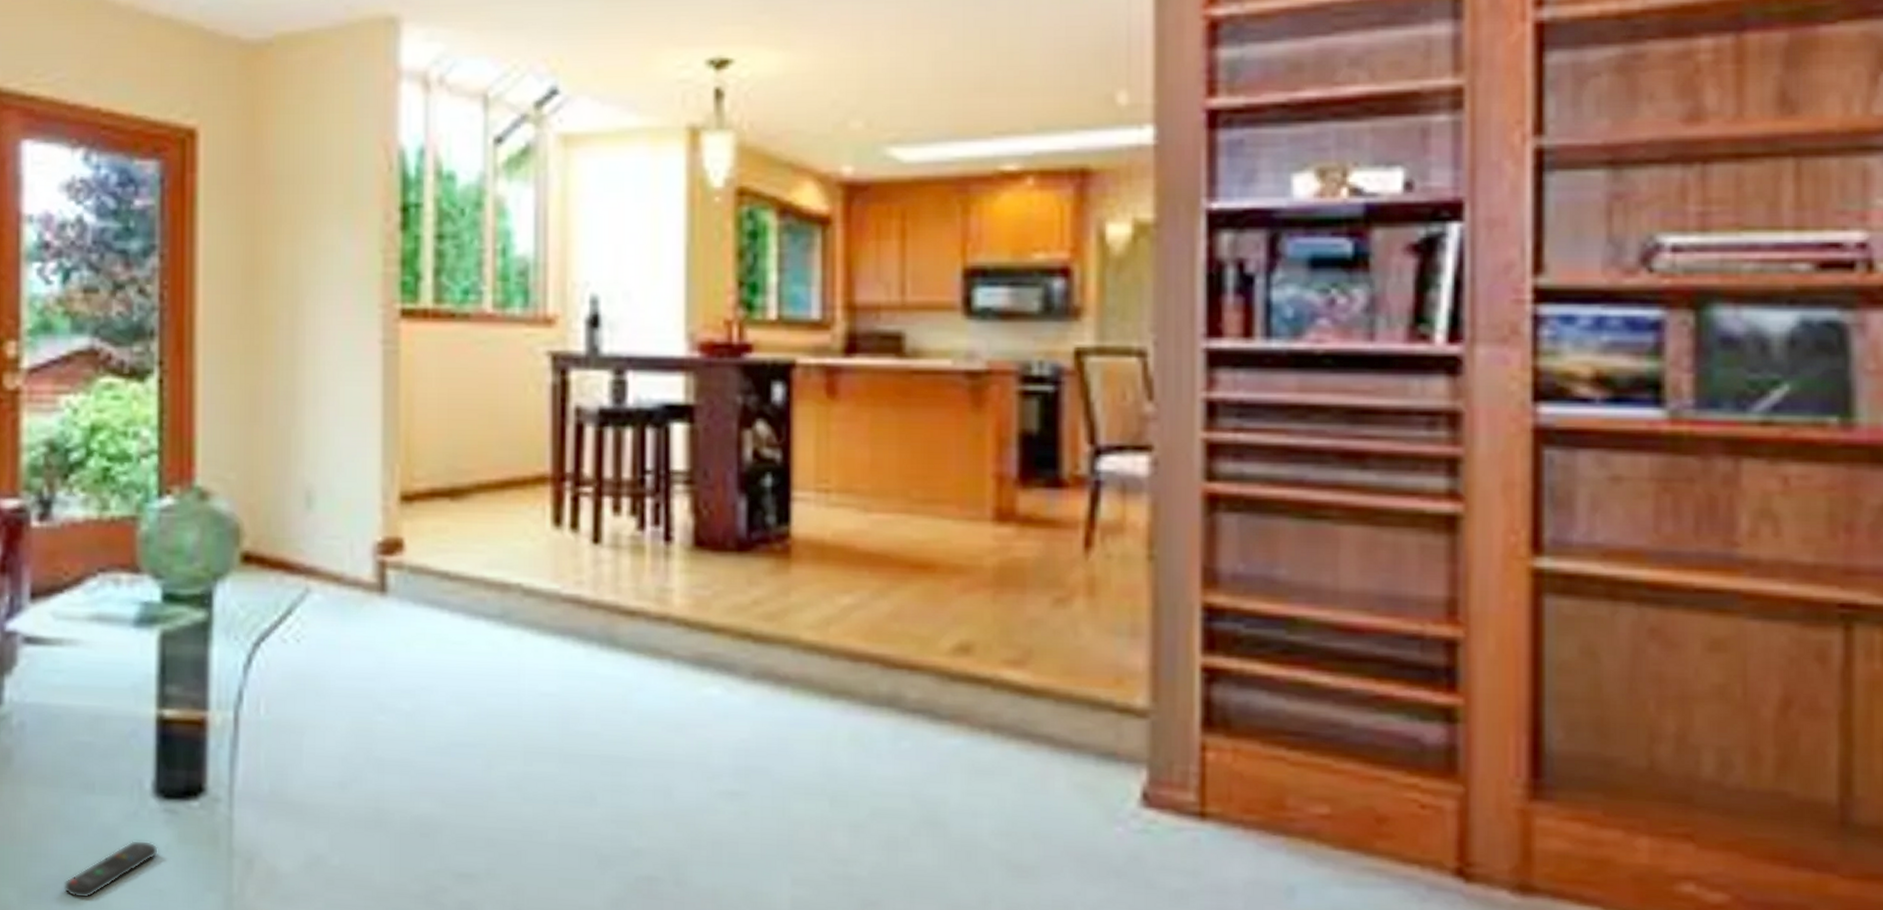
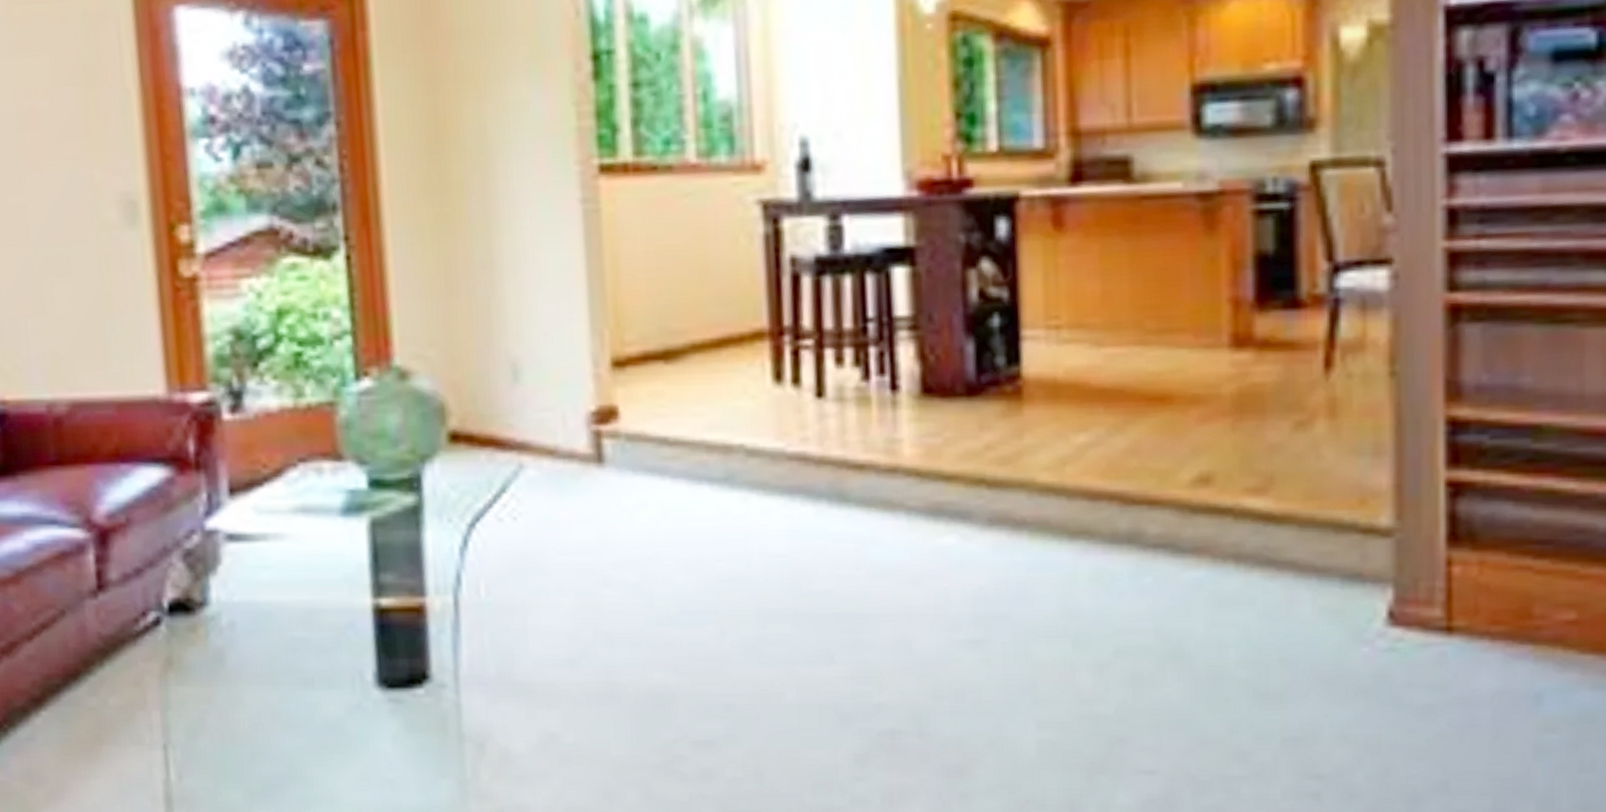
remote control: present [63,840,158,899] -> none [290,732,386,795]

